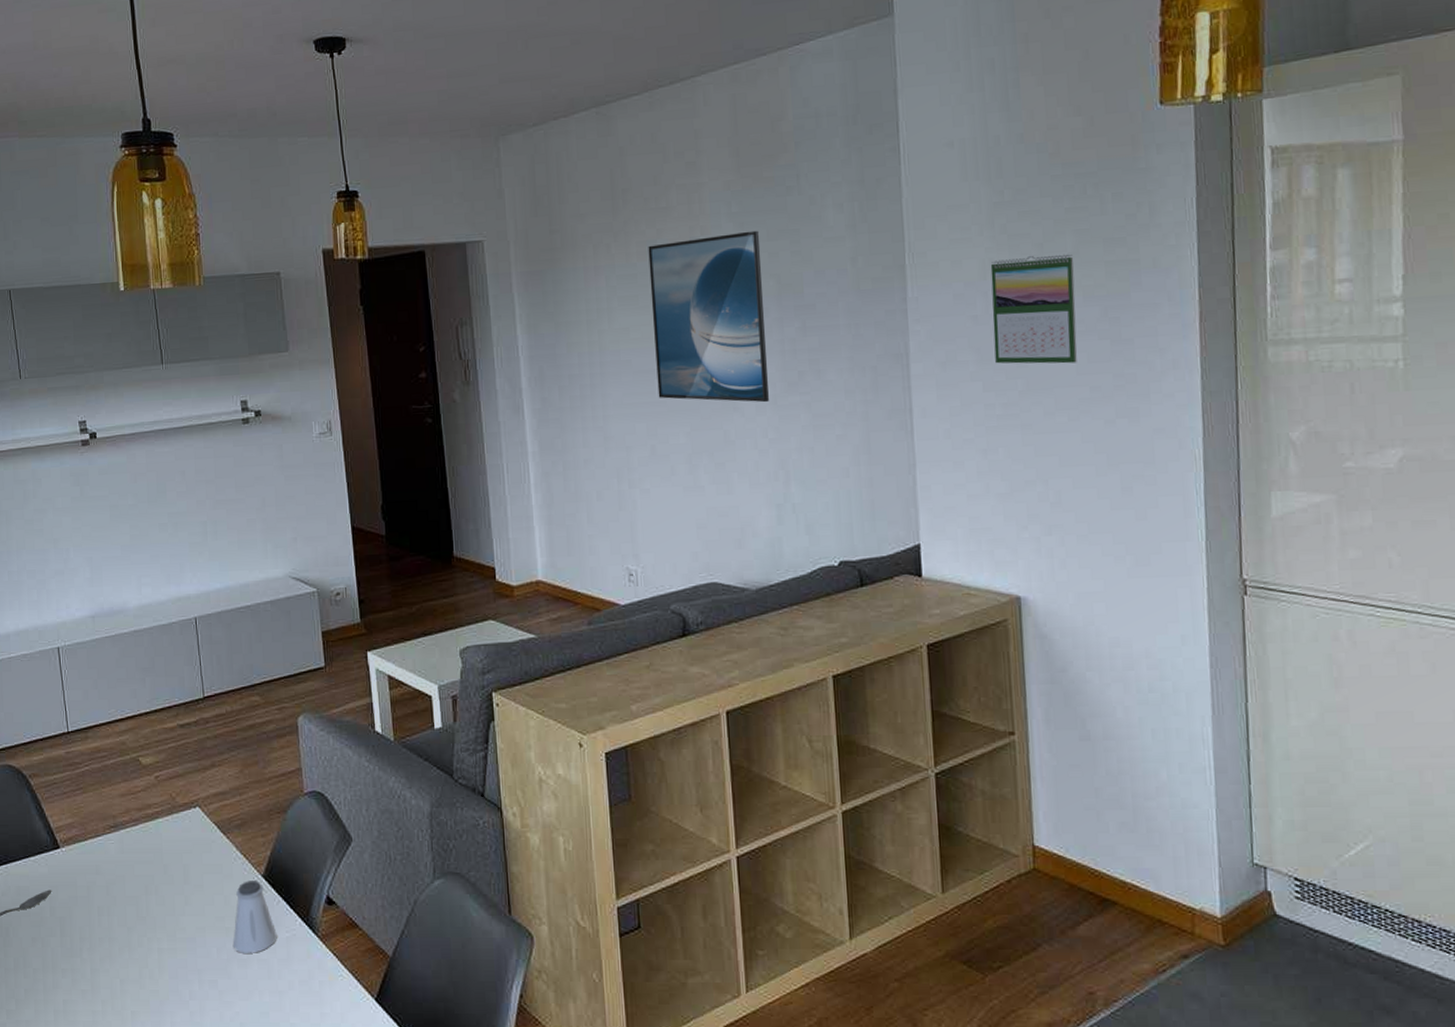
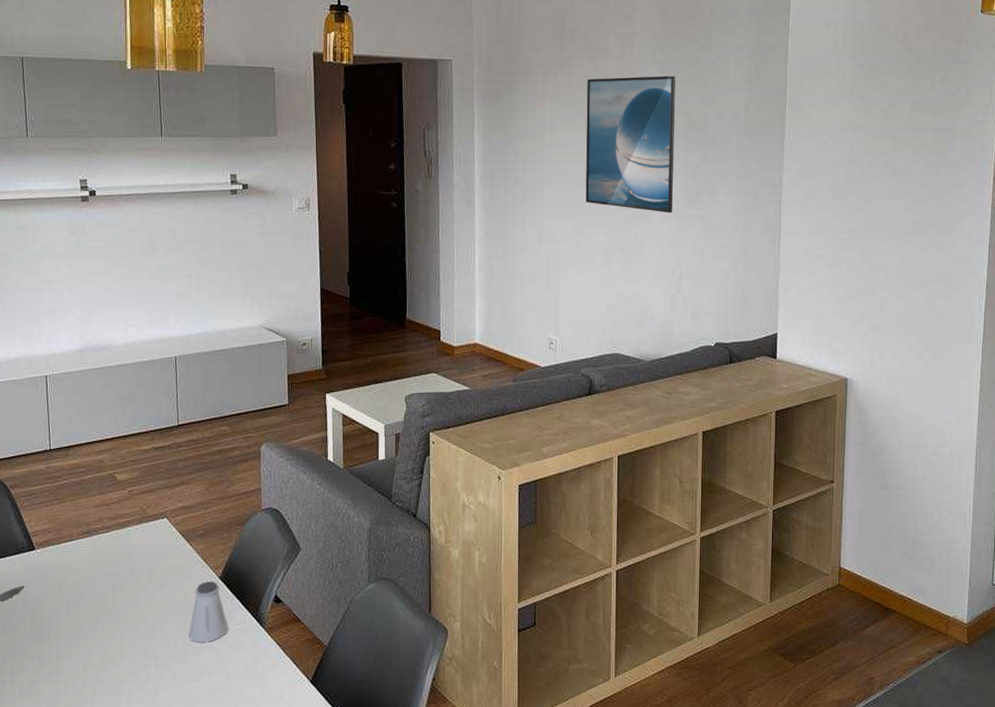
calendar: present [990,253,1077,364] -> none [845,117,909,203]

